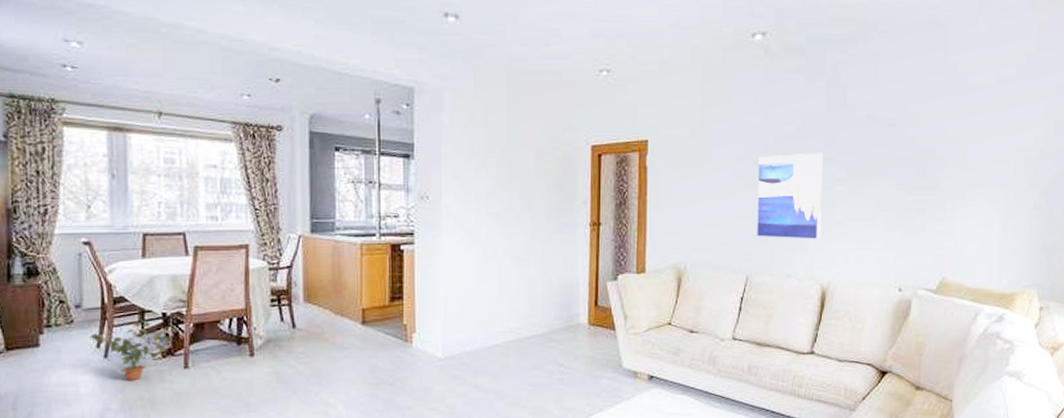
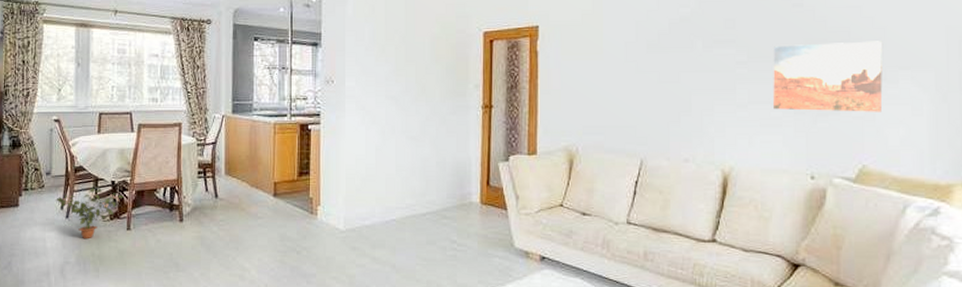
wall art: present [757,152,823,239] -> none [651,35,722,123]
wall art: none [868,160,963,228] -> present [773,41,883,112]

